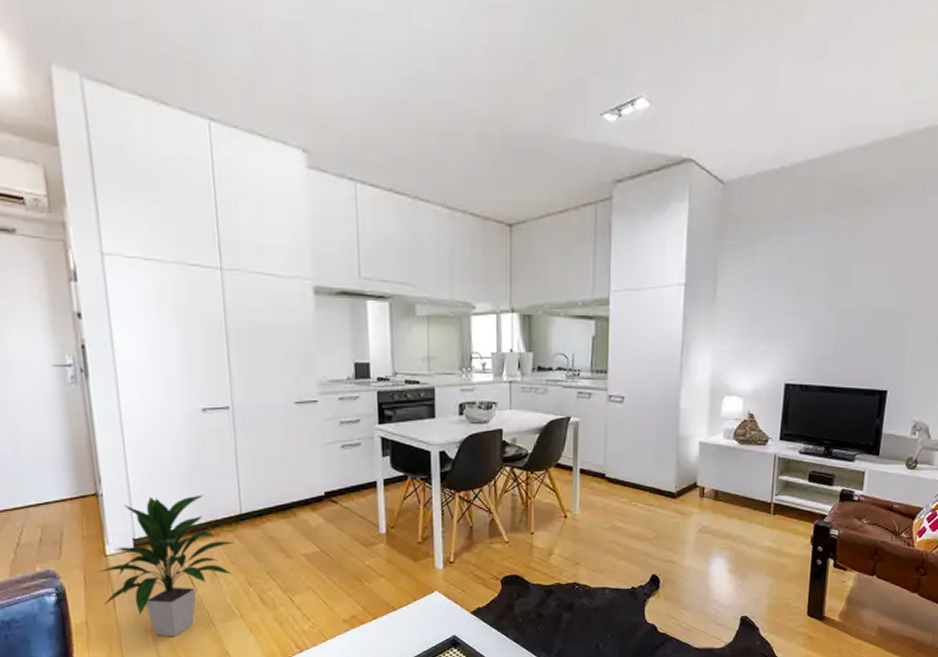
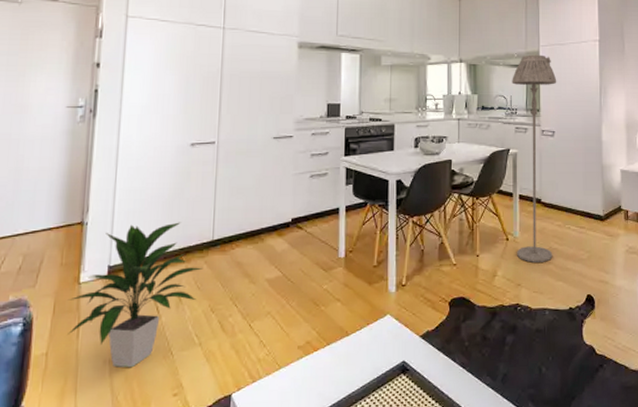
floor lamp: none [574,302,630,541] -> present [512,54,557,263]

